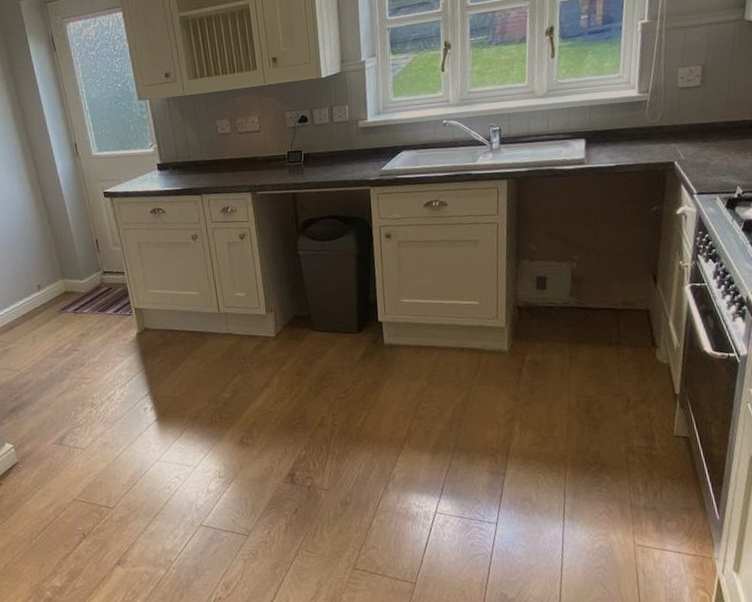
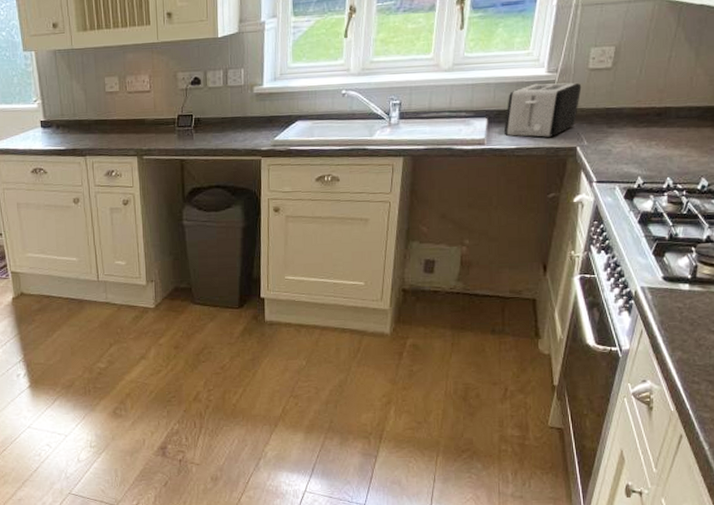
toaster: none [602,101,673,155] -> present [503,82,582,137]

